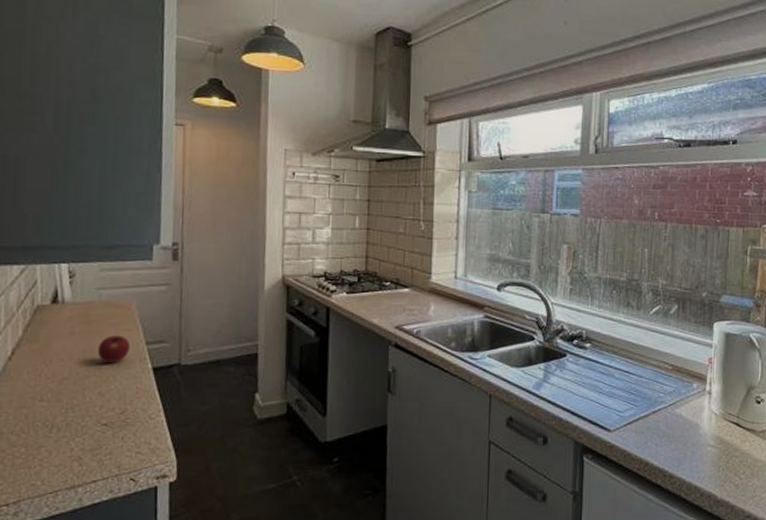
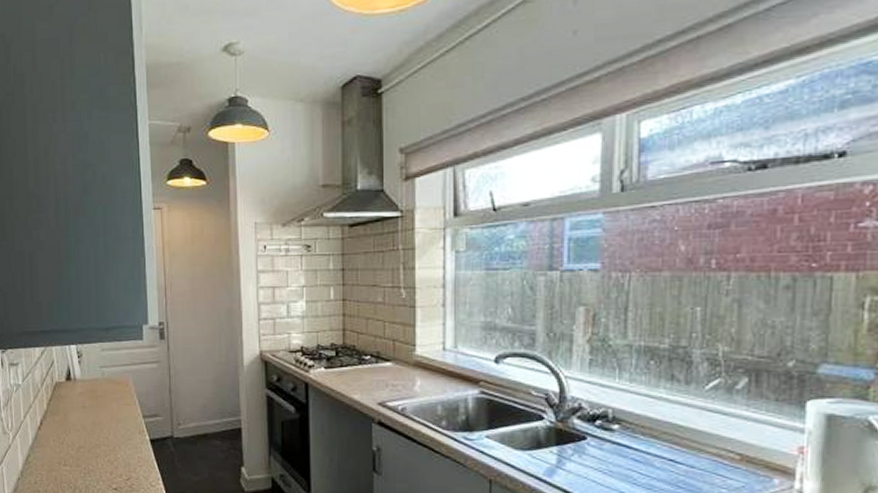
apple: present [97,335,131,364] -> none [104,409,131,435]

